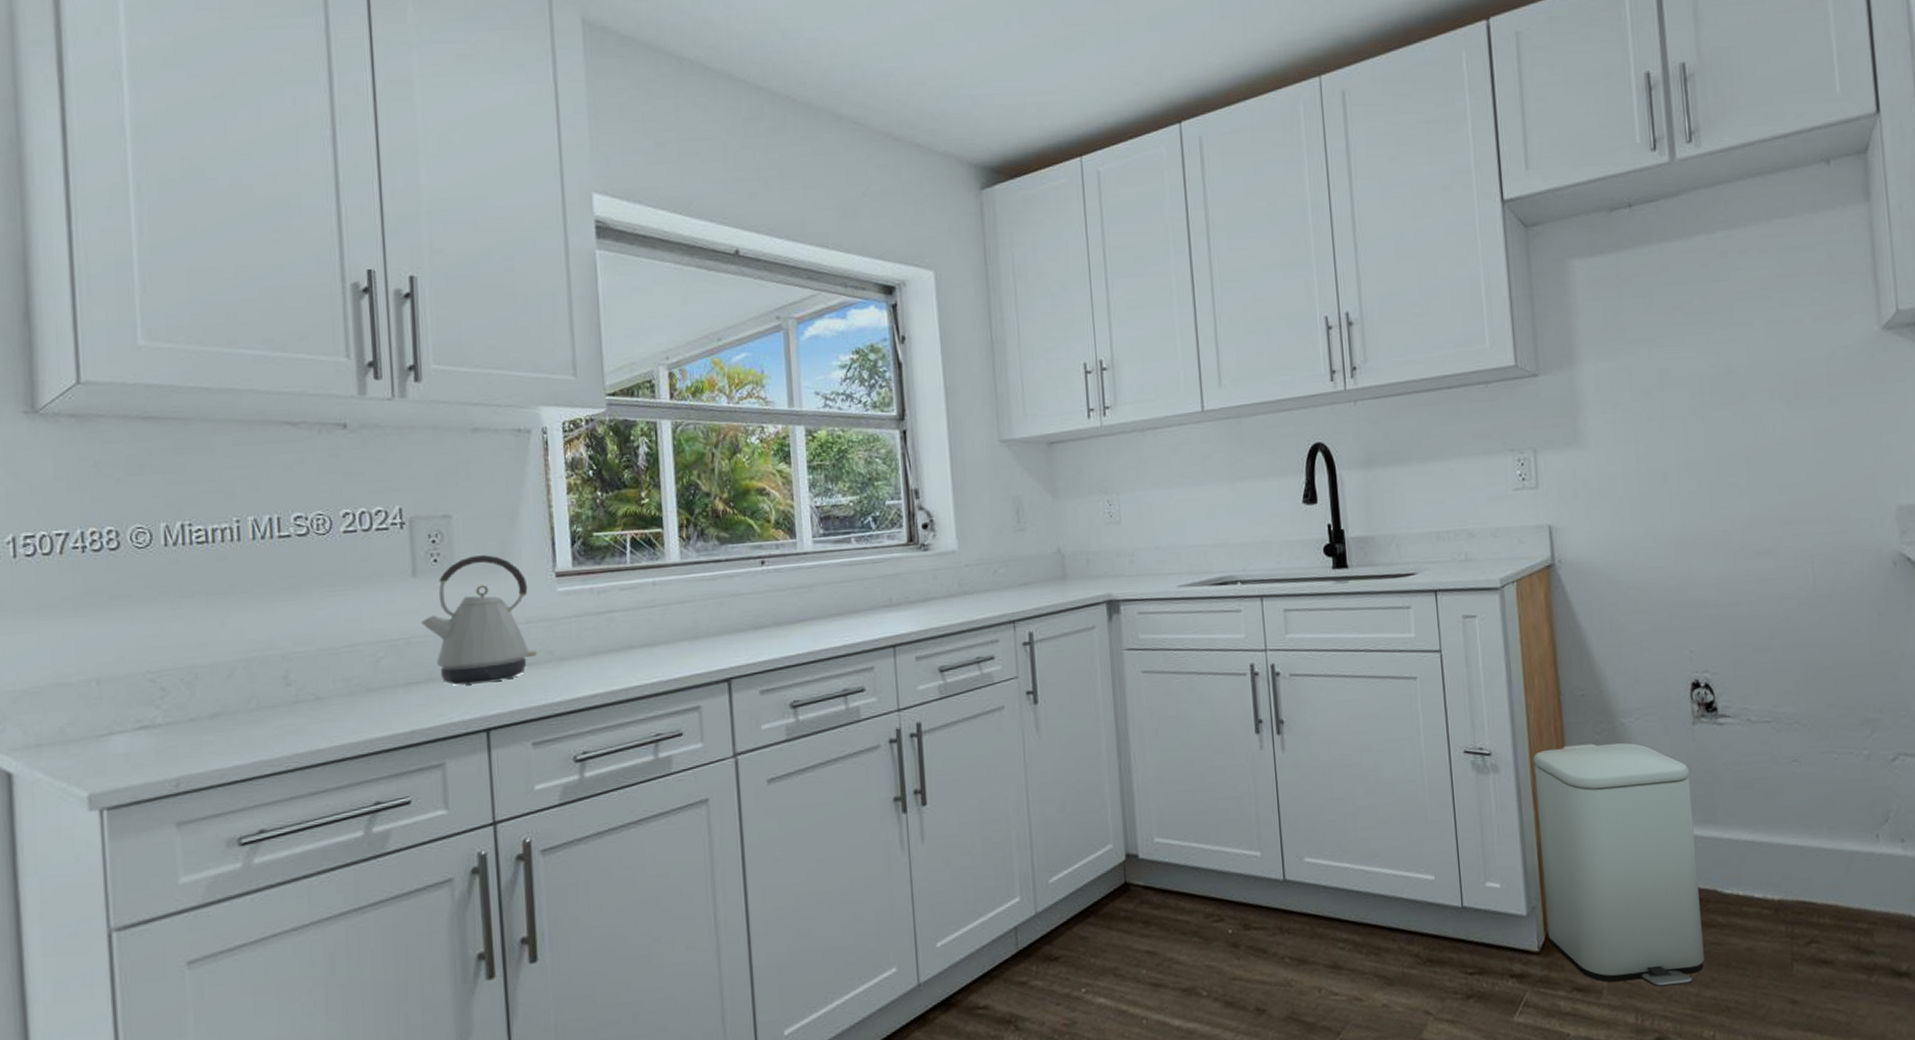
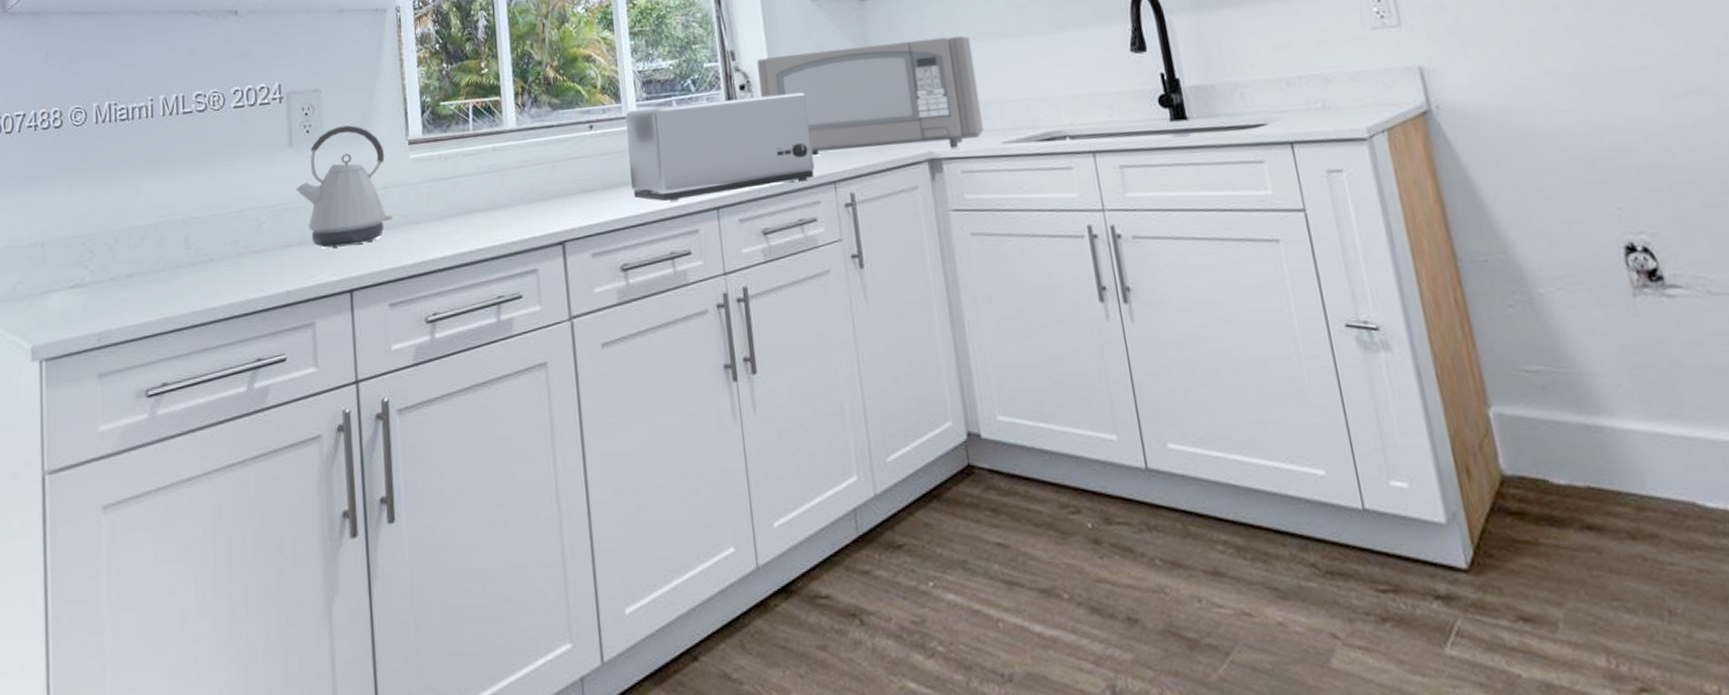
toaster: none [800,533,995,639] -> present [625,92,815,202]
microwave: none [942,482,1162,596] -> present [757,36,984,157]
pedal bin: present [1533,742,1705,988] -> none [1432,317,1692,624]

